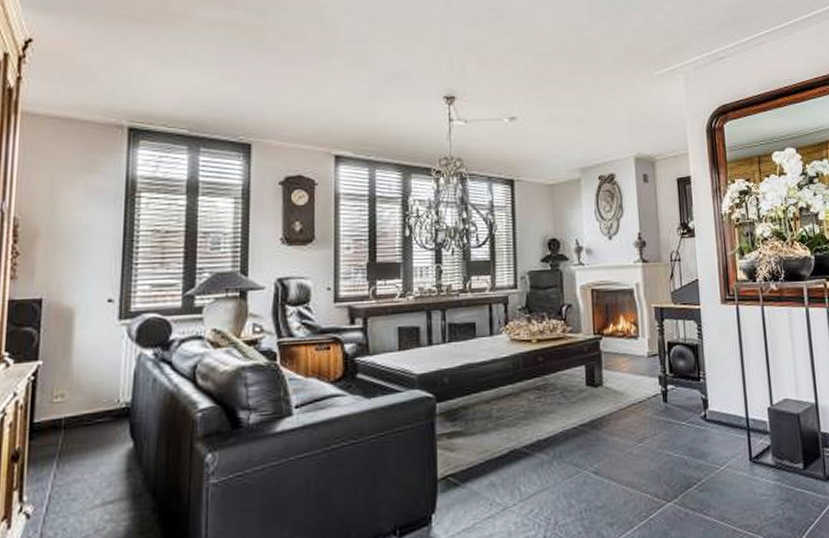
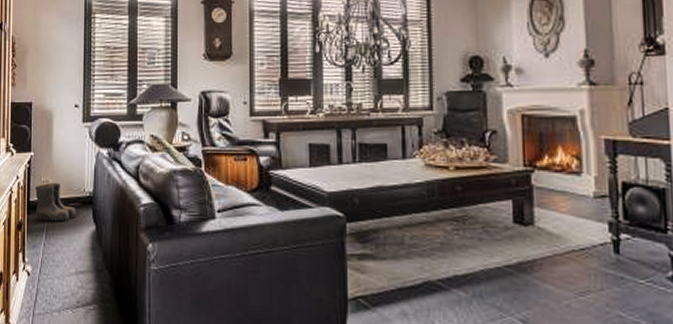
boots: none [42,394,107,446] -> present [34,182,77,222]

